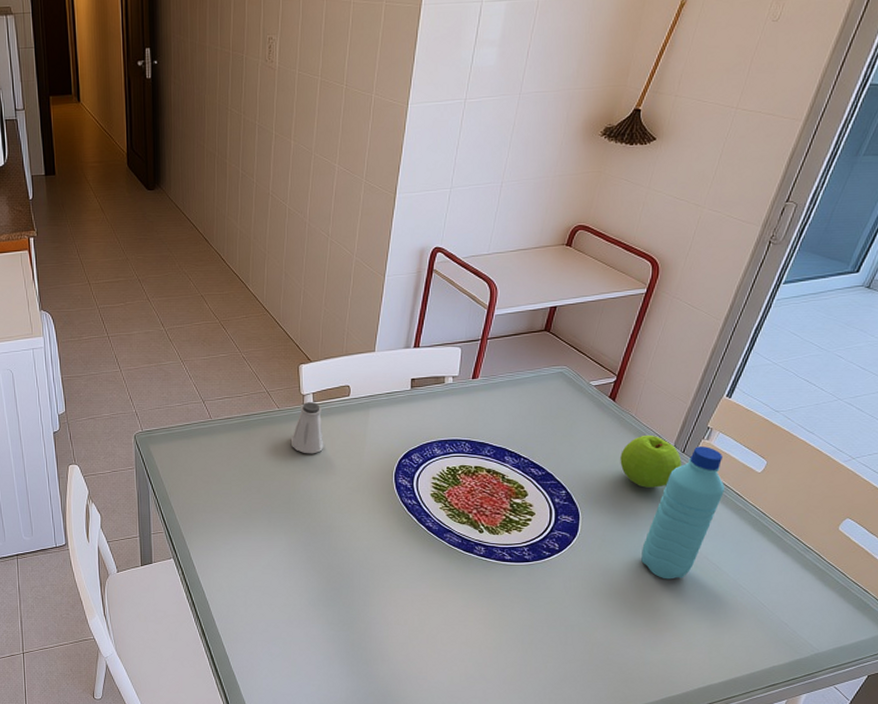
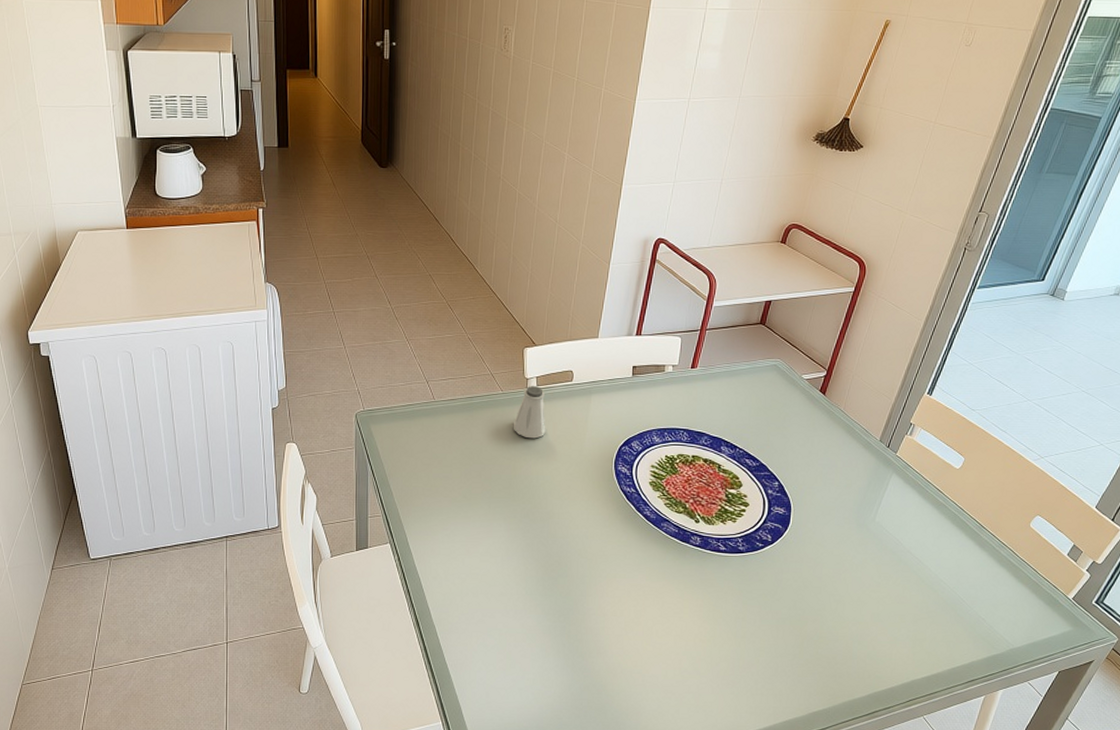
apple: present [620,434,682,488] -> none [829,429,887,481]
water bottle: present [641,446,725,580] -> none [849,442,927,573]

